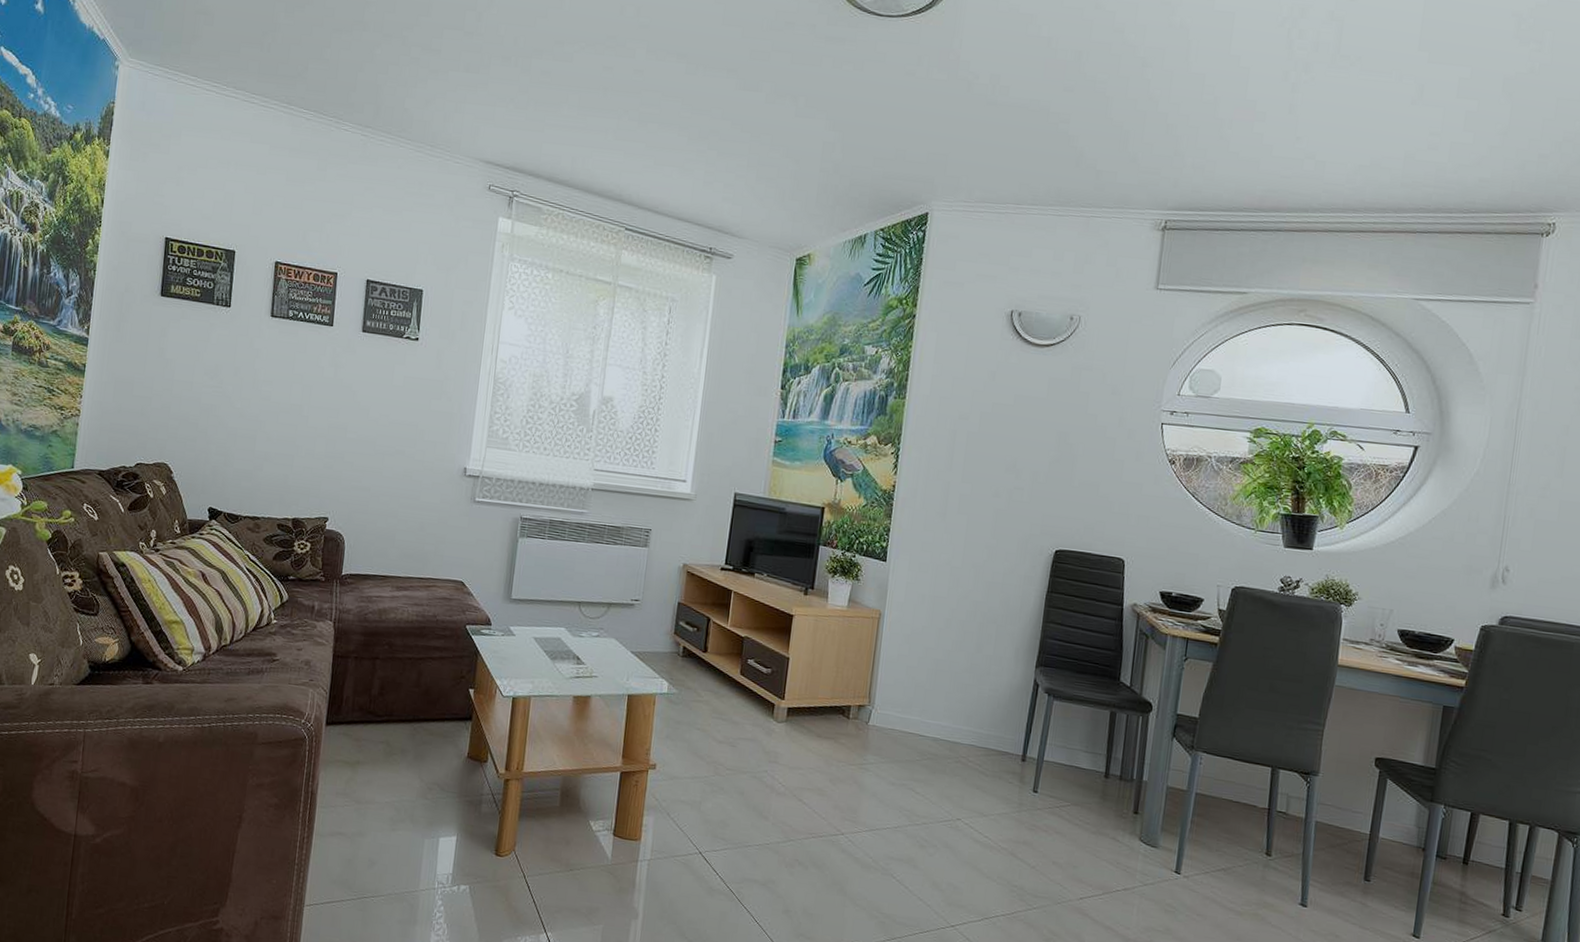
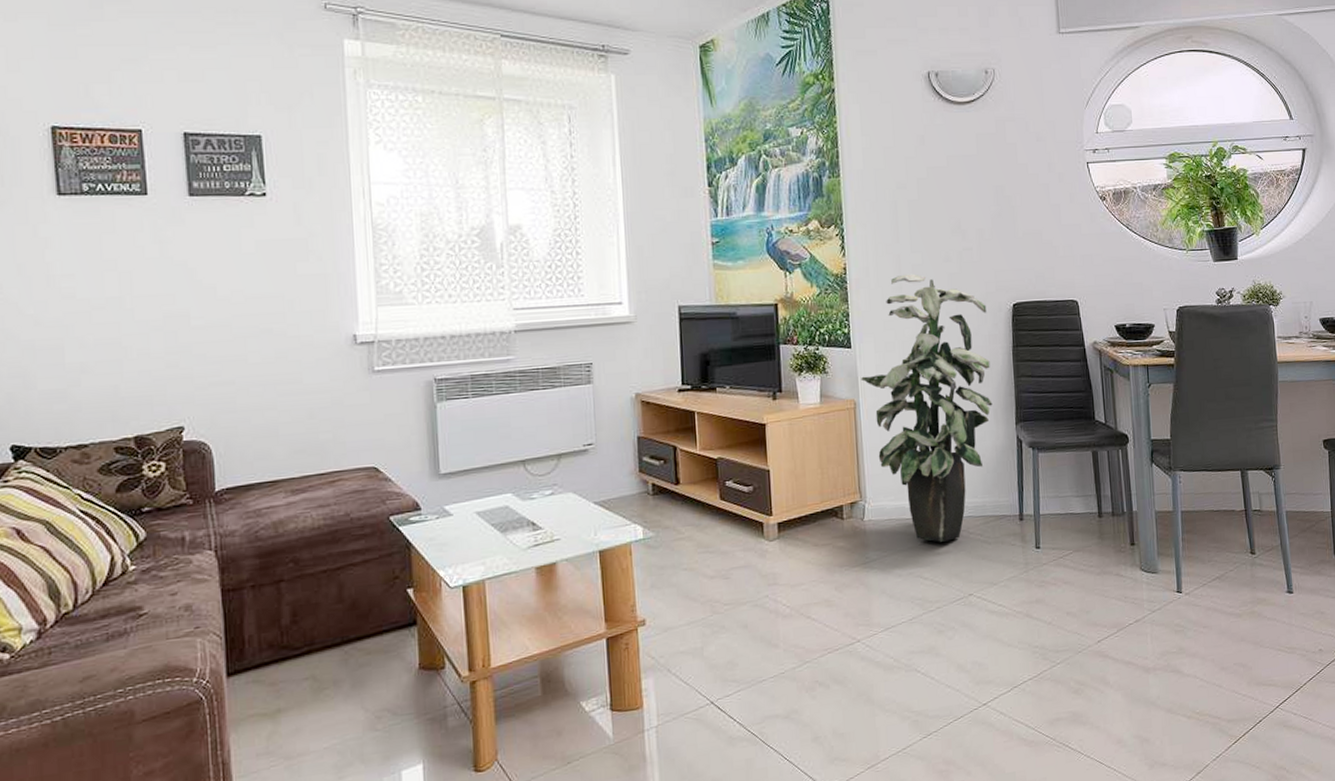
indoor plant: none [889,501,1028,764] -> present [860,273,993,542]

